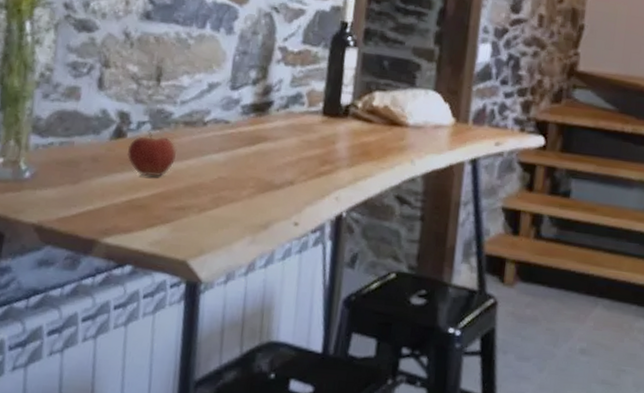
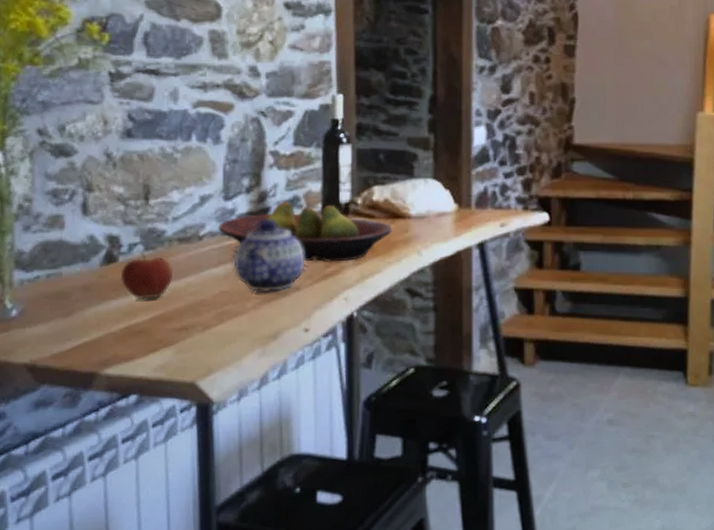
fruit bowl: none [222,96,389,162] -> present [218,200,392,262]
teapot: none [233,112,303,184] -> present [233,219,307,293]

